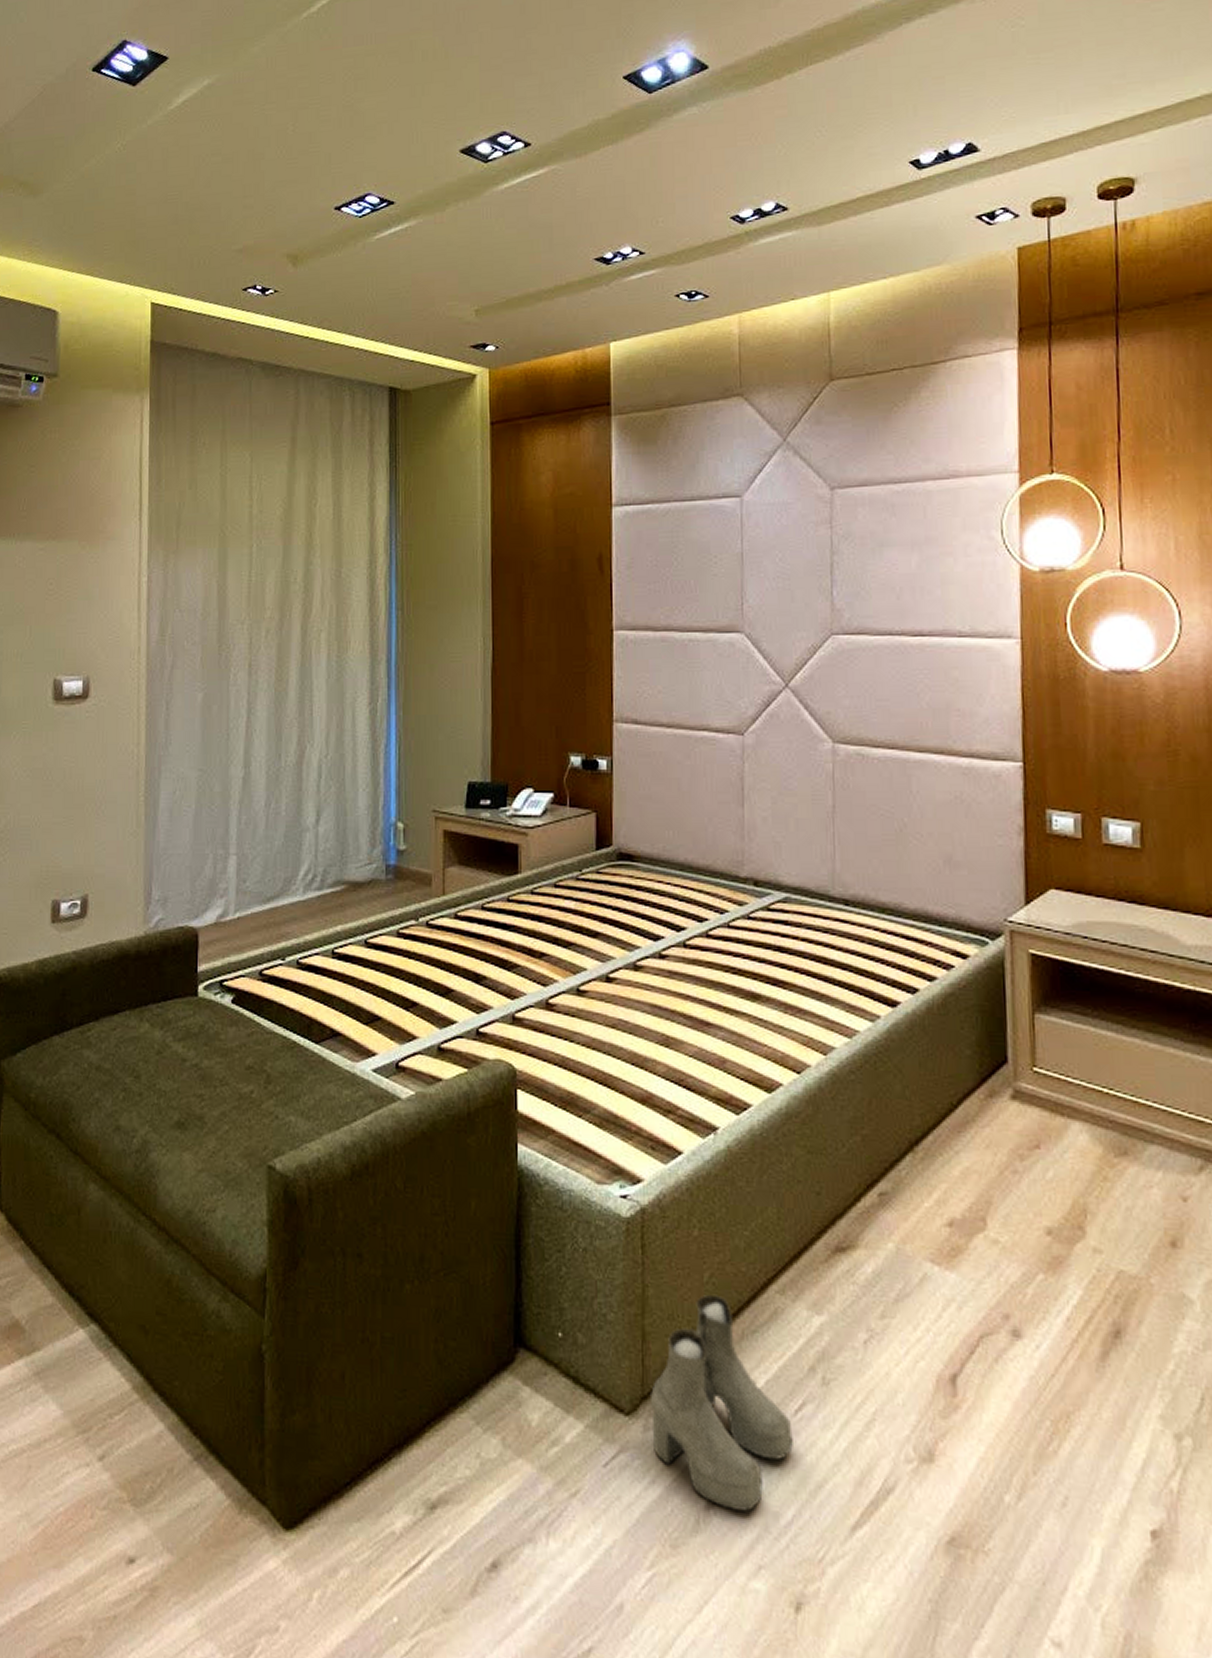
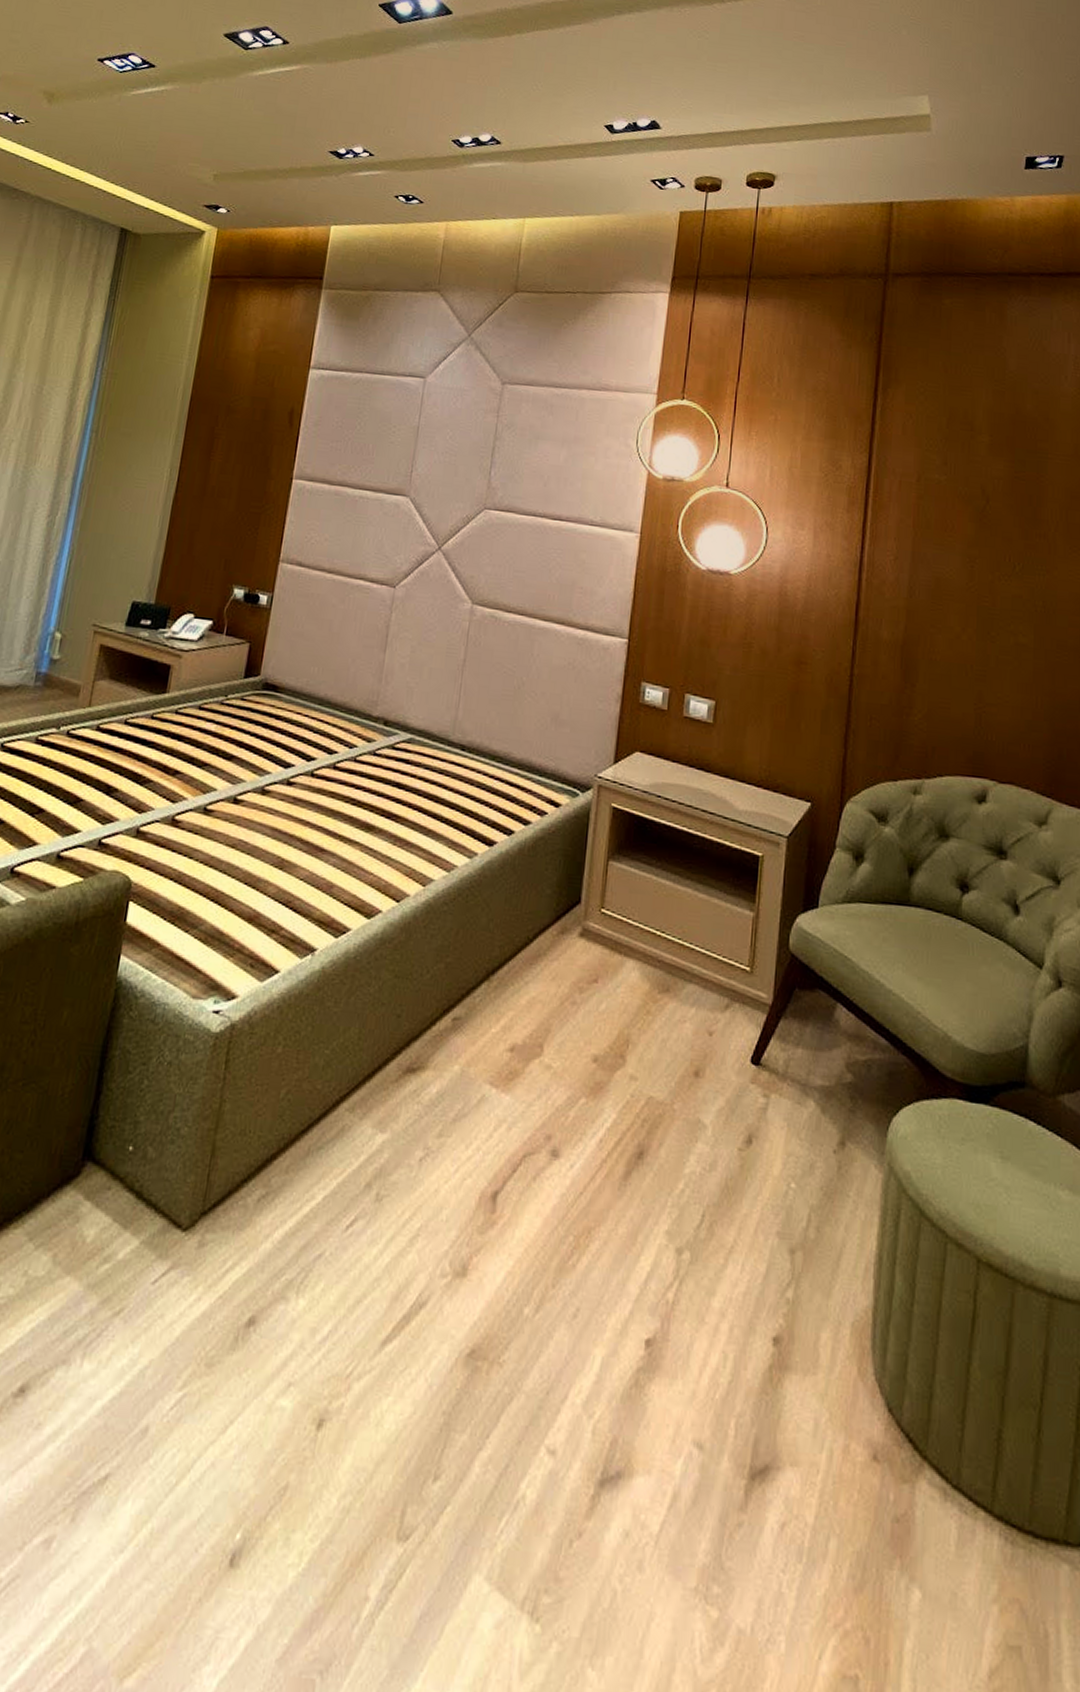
boots: present [651,1294,793,1512] -> none [205,1110,342,1328]

